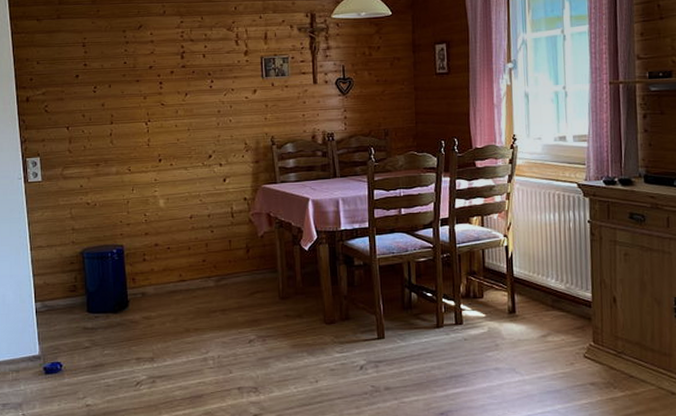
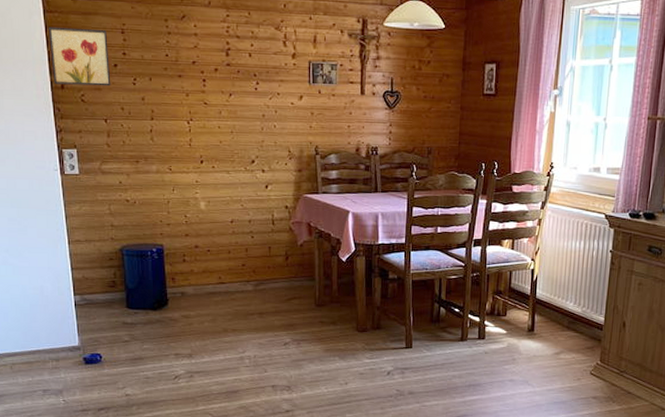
wall art: none [15,45,73,98] -> present [48,26,111,86]

